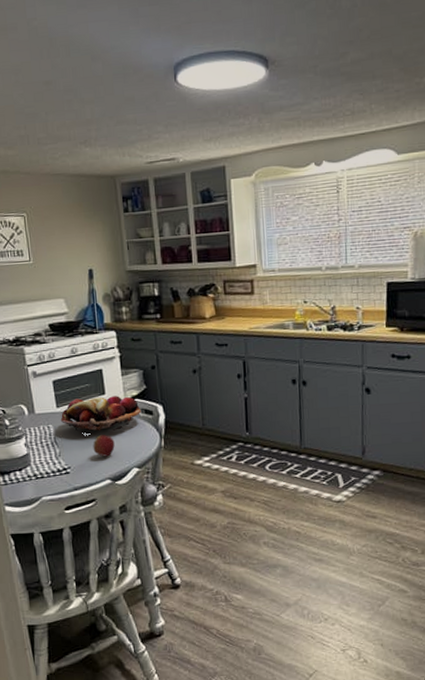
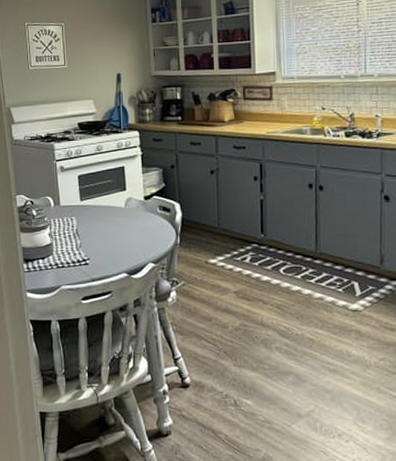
fruit basket: present [60,396,142,432] -> none [83,192,160,227]
apple: present [93,435,115,457] -> none [112,229,133,251]

